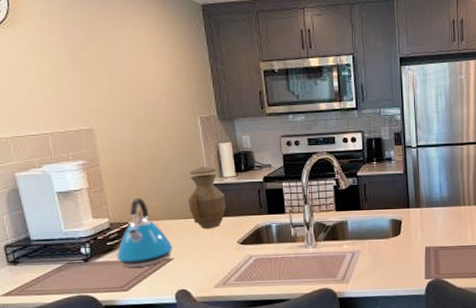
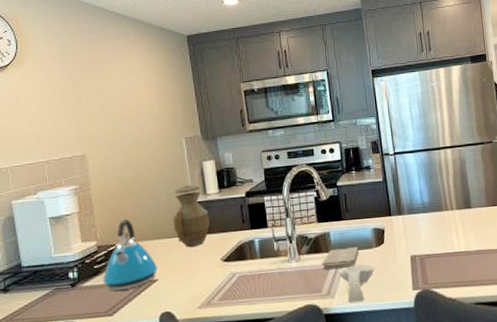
washcloth: none [339,236,376,257] -> present [322,247,359,271]
spoon rest: none [354,253,390,289] -> present [338,264,375,304]

